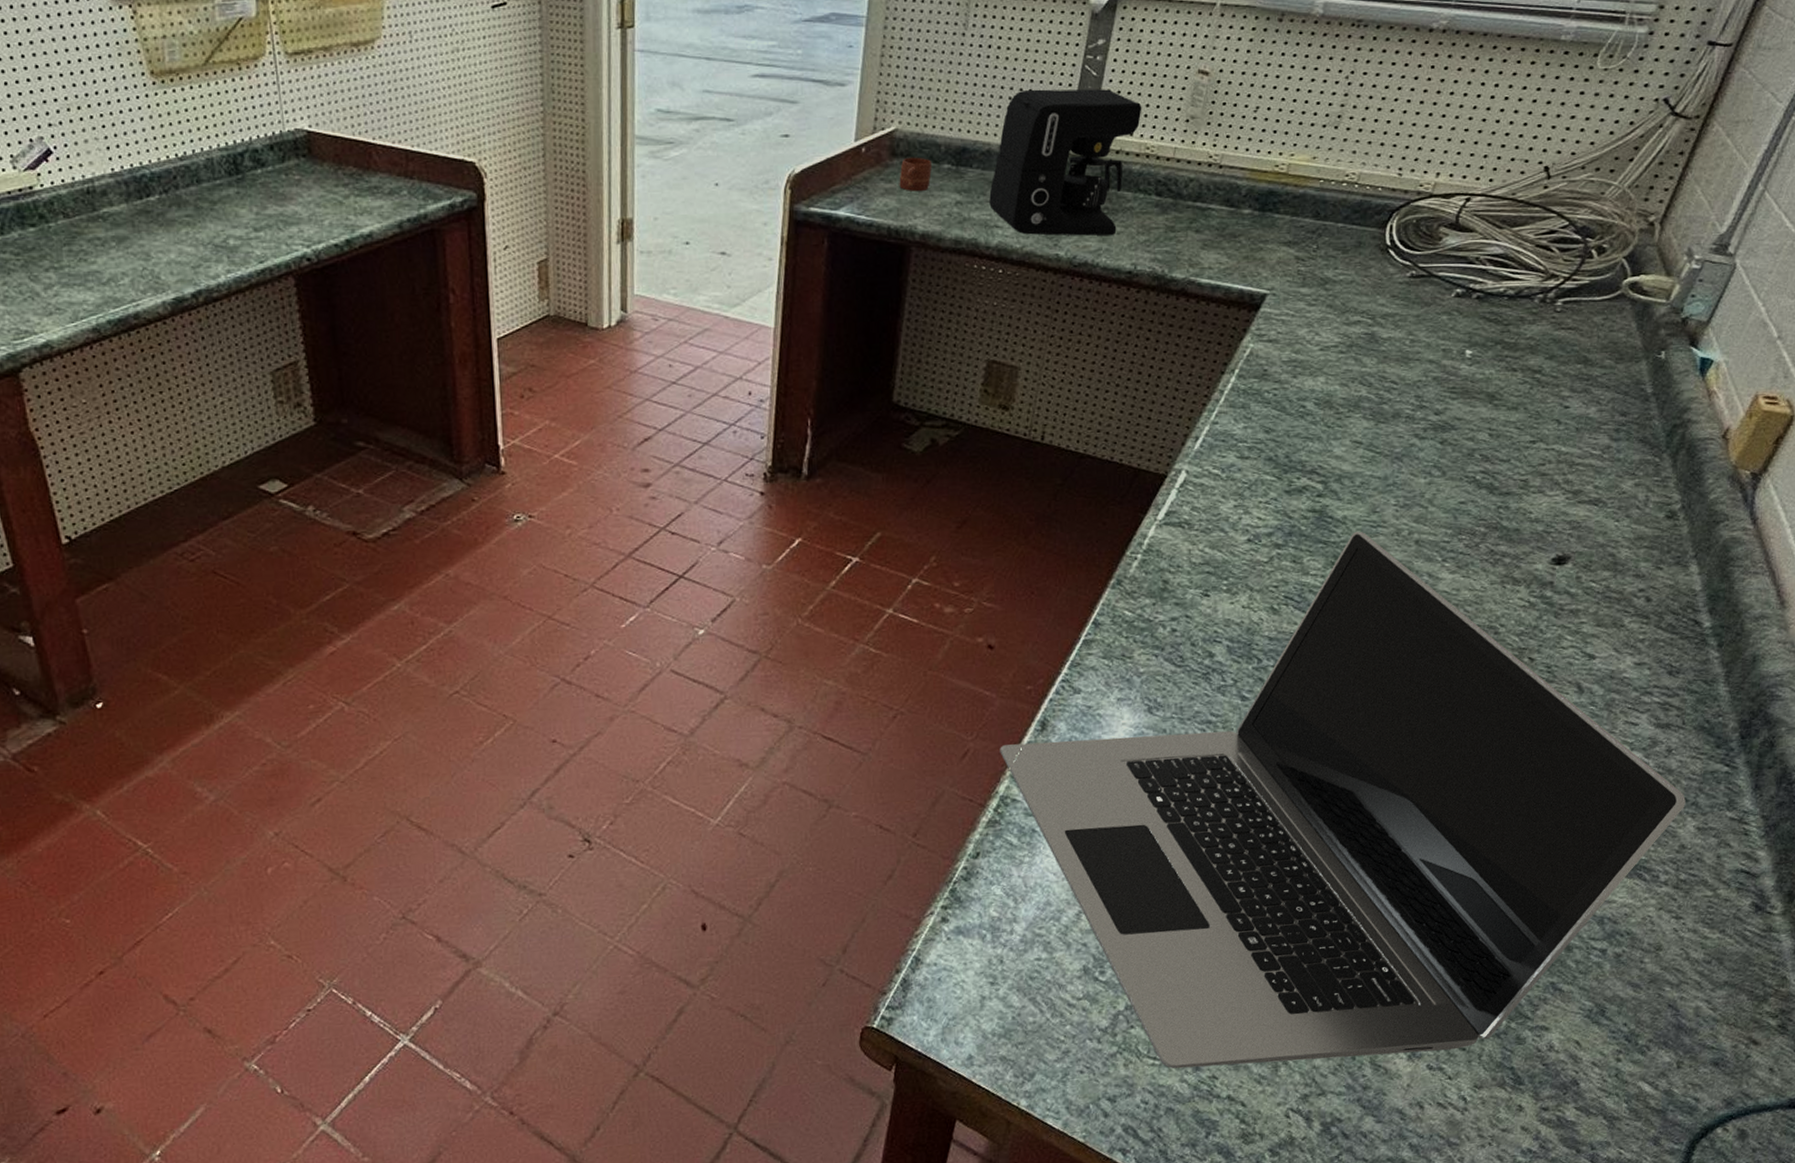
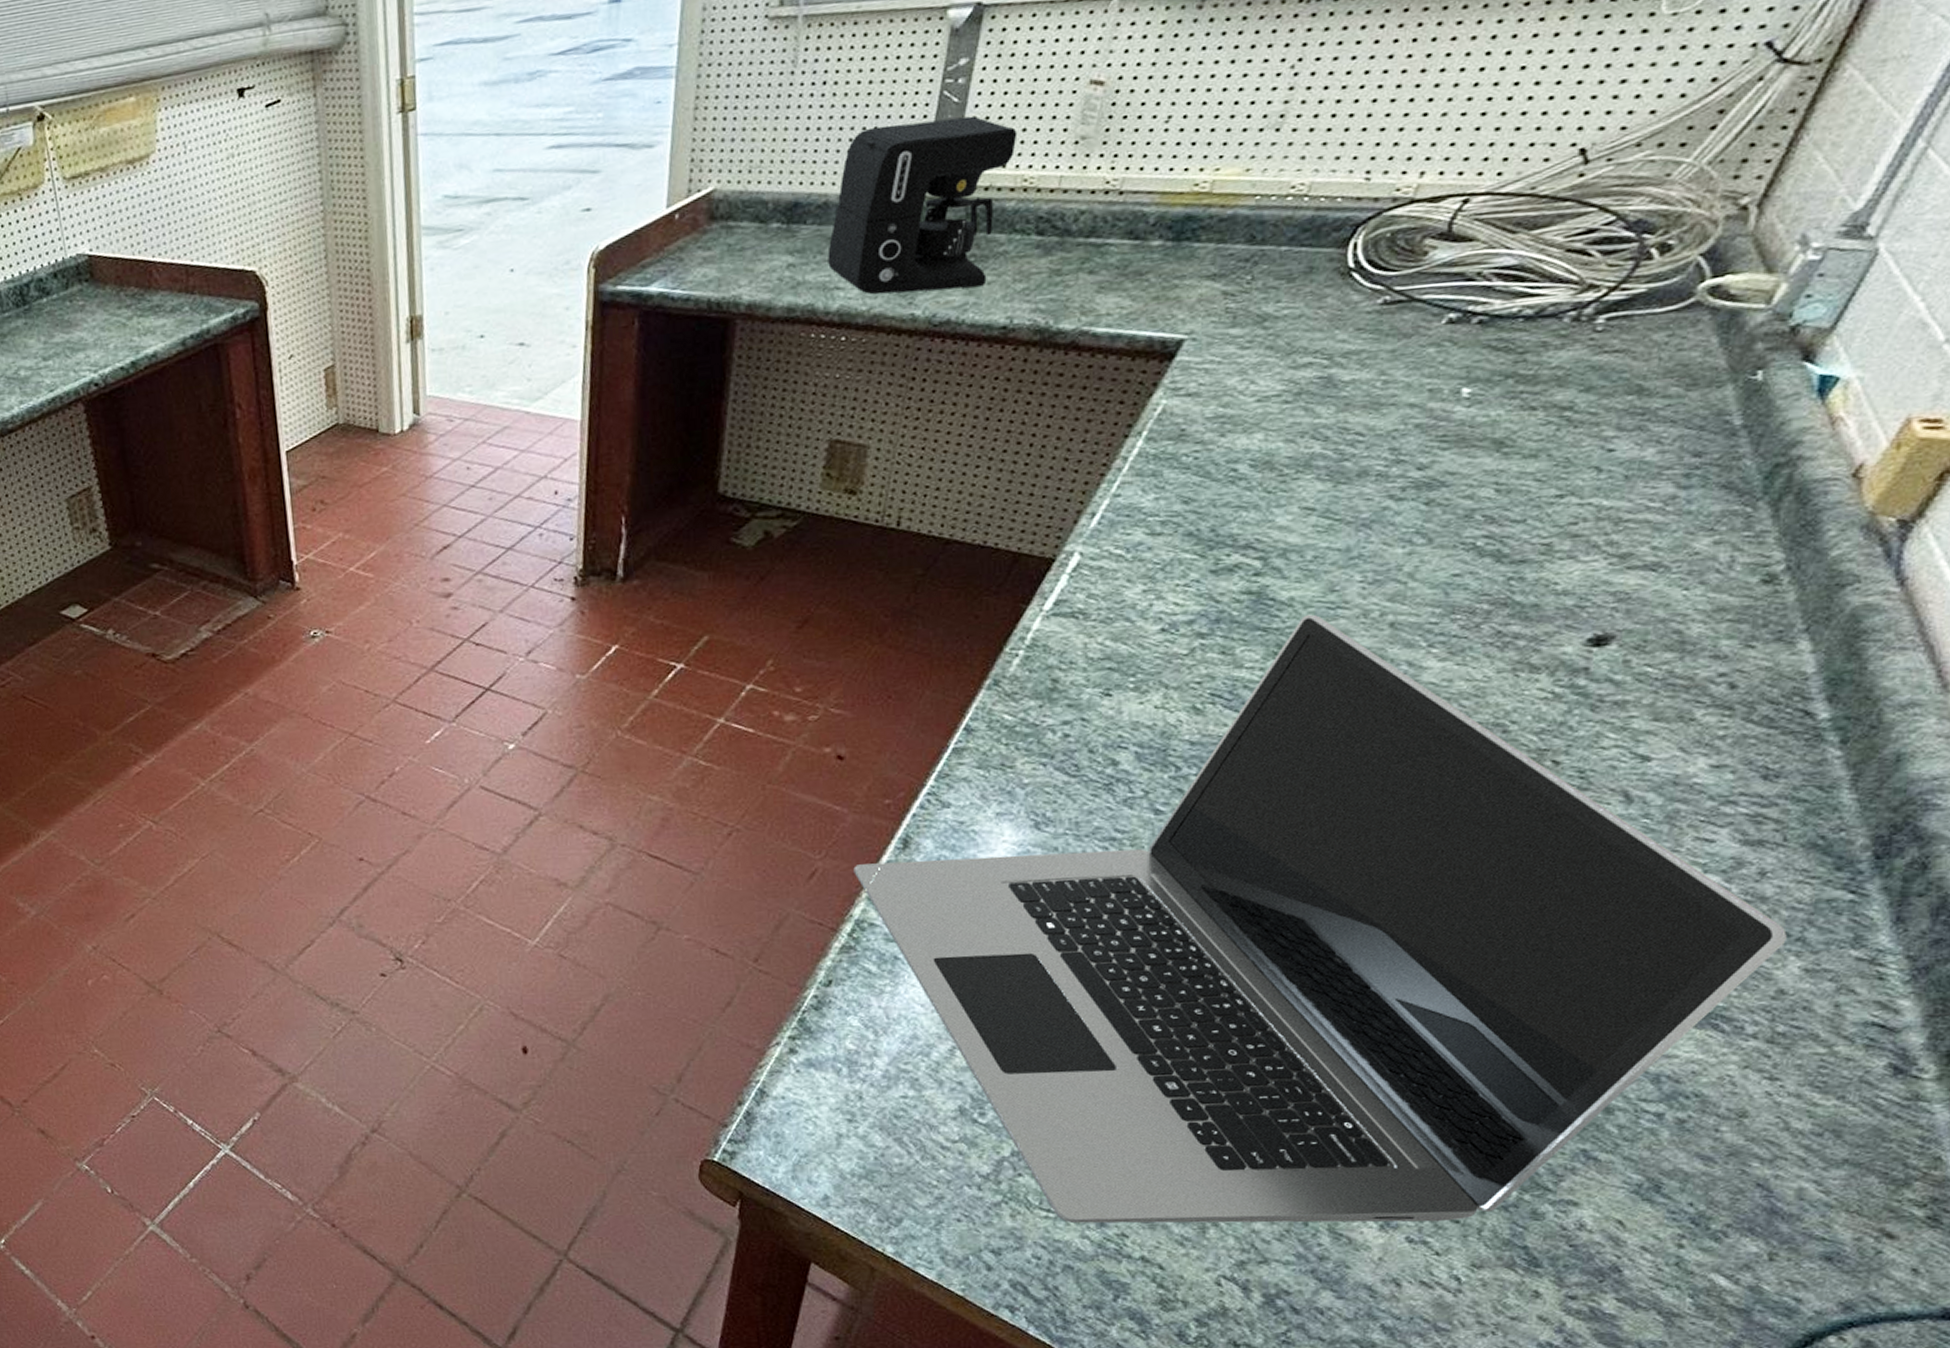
mug: present [899,157,933,191] -> none [719,218,759,258]

